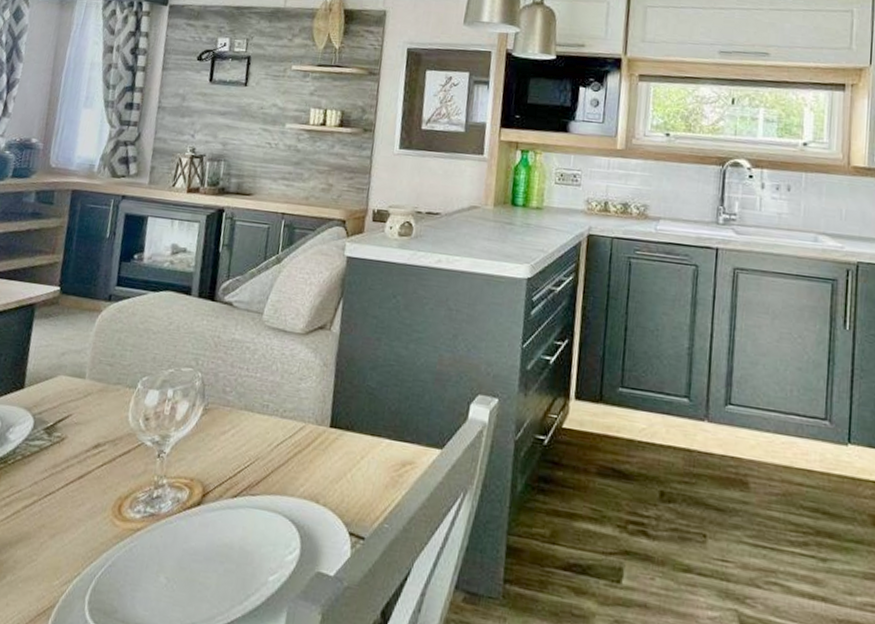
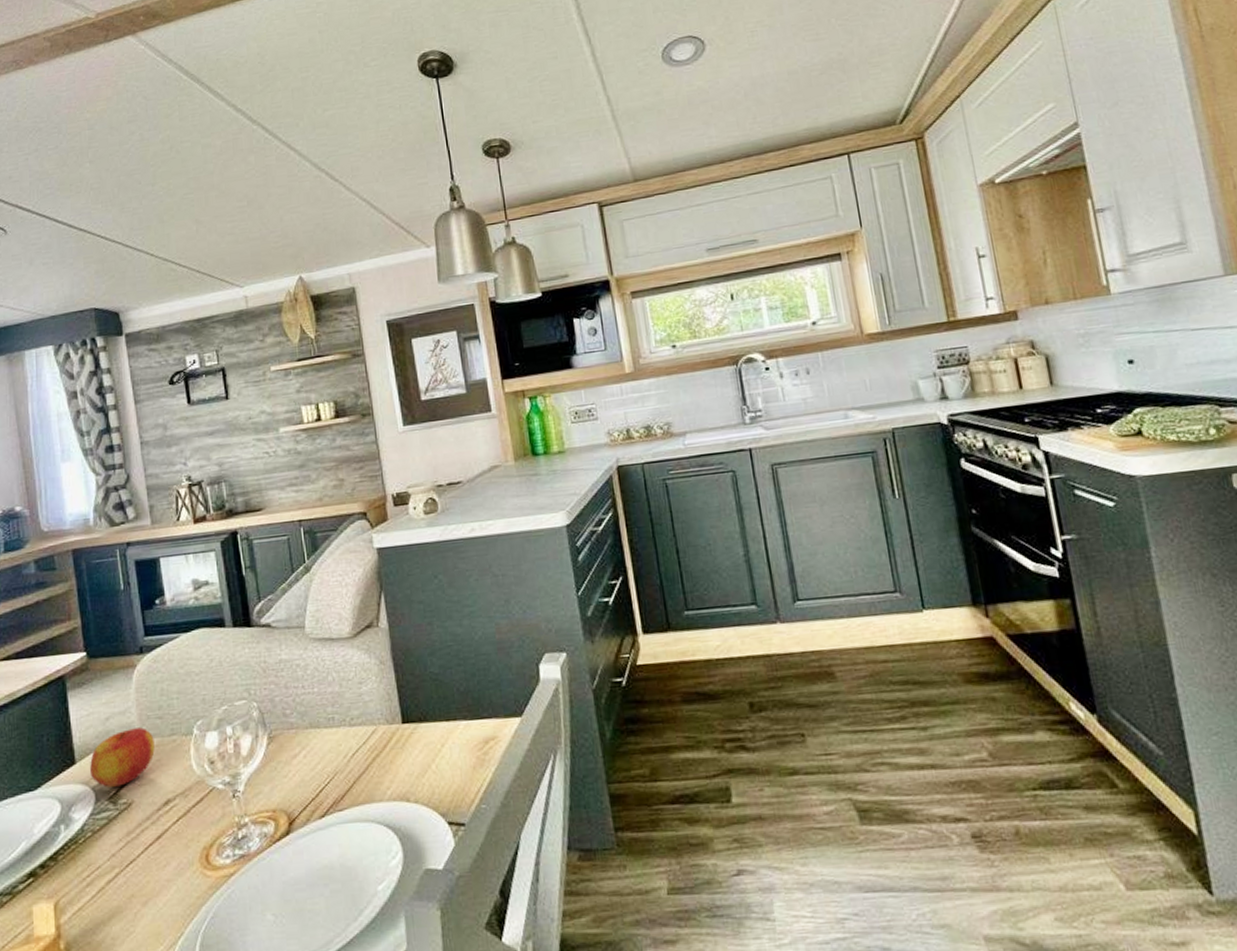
apple: none [34,368,101,420] -> present [90,727,155,788]

